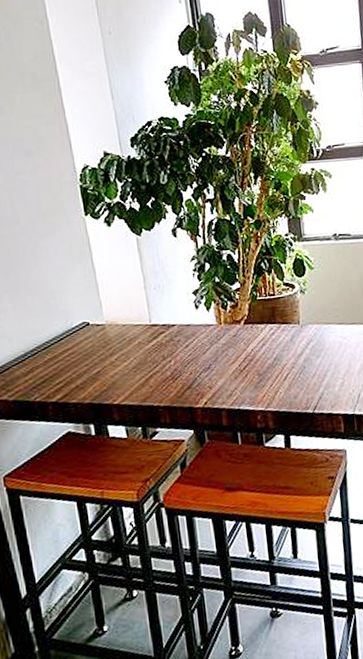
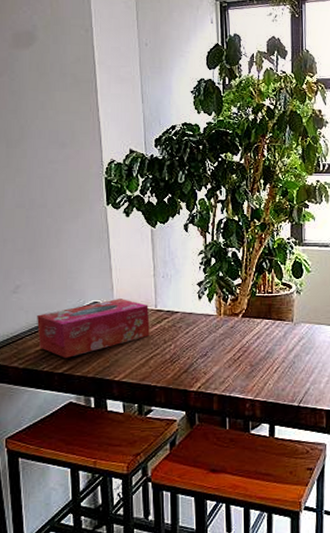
tissue box: none [22,316,147,386] -> present [37,299,150,358]

